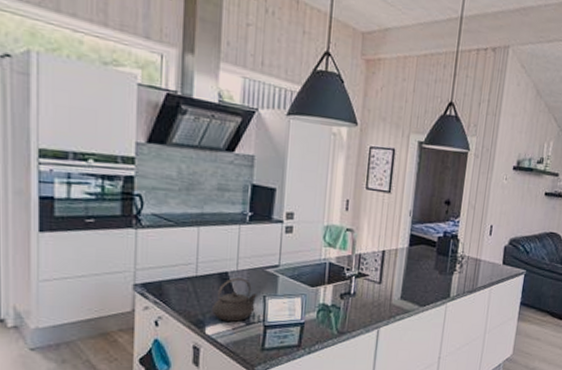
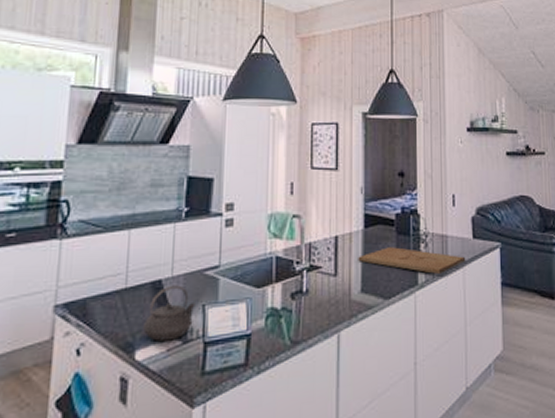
cutting board: none [401,264,494,290] -> present [358,247,466,274]

